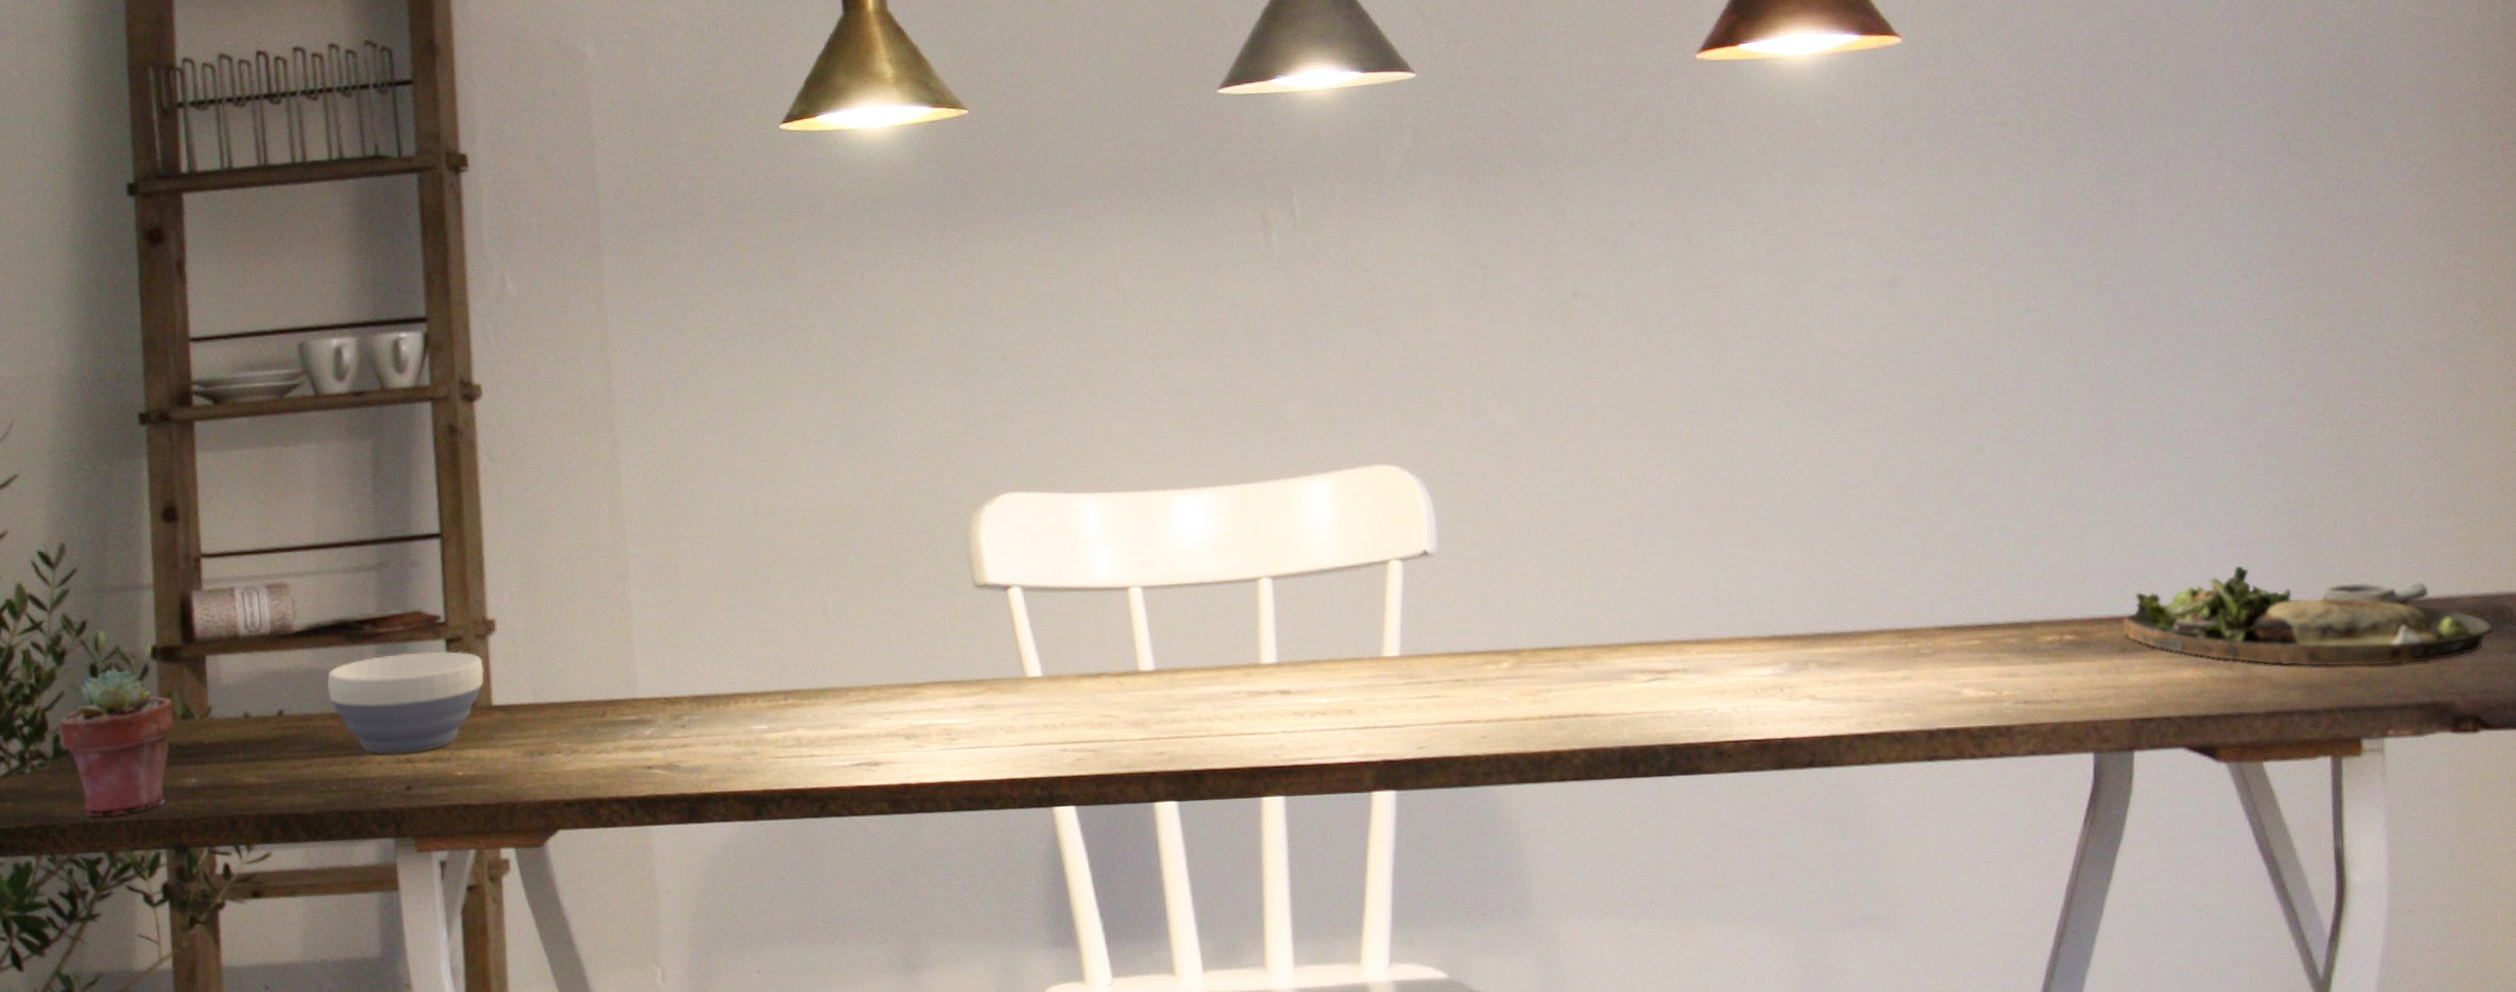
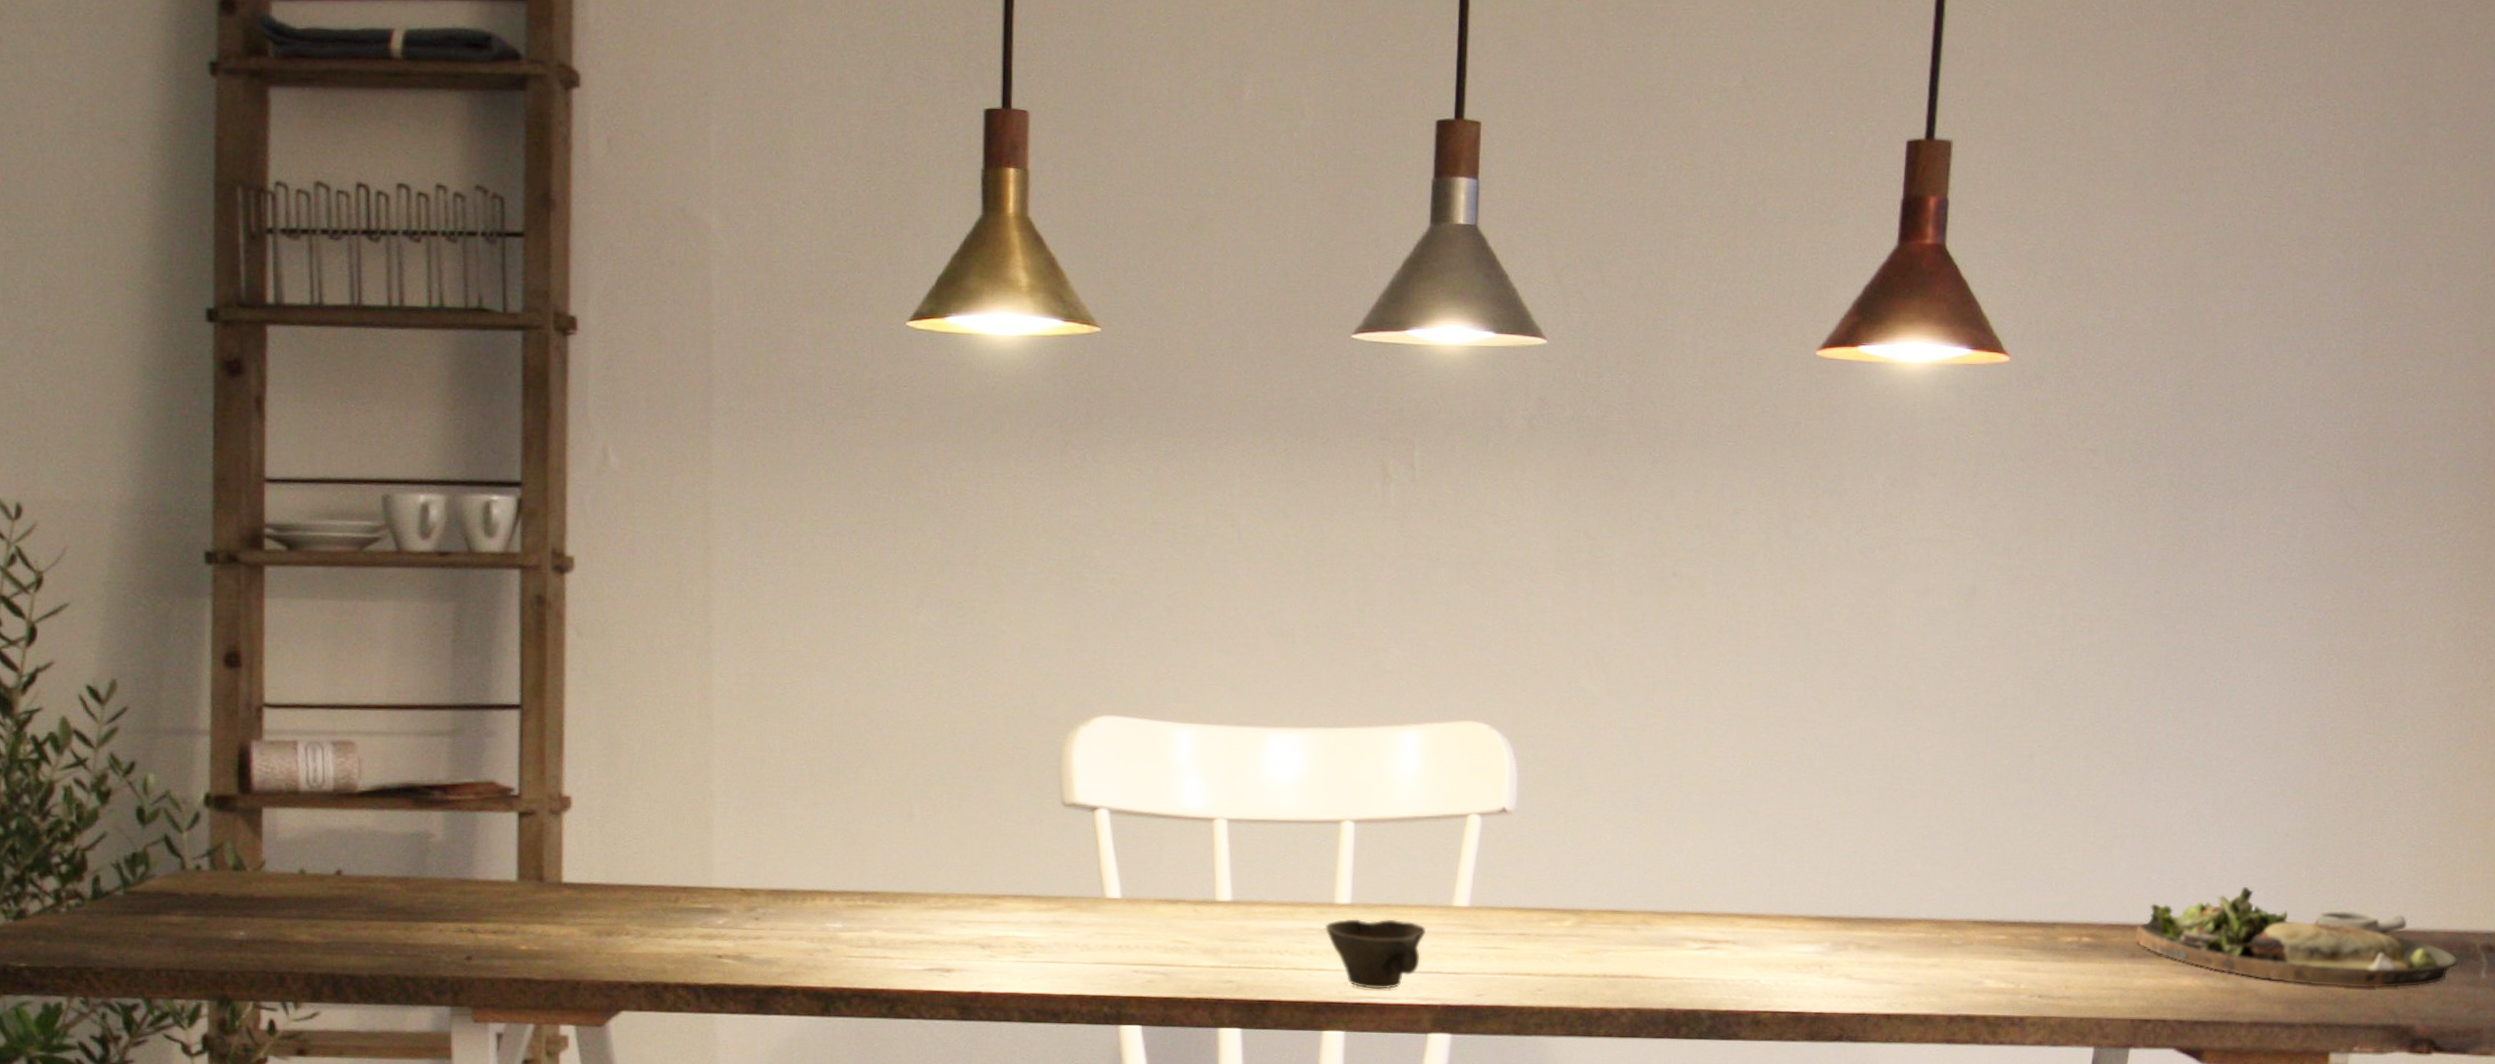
potted succulent: present [59,668,175,817] -> none [100,812,226,963]
bowl: present [327,651,484,755] -> none [390,822,556,924]
cup: none [1252,675,1359,750] -> present [1325,918,1427,989]

